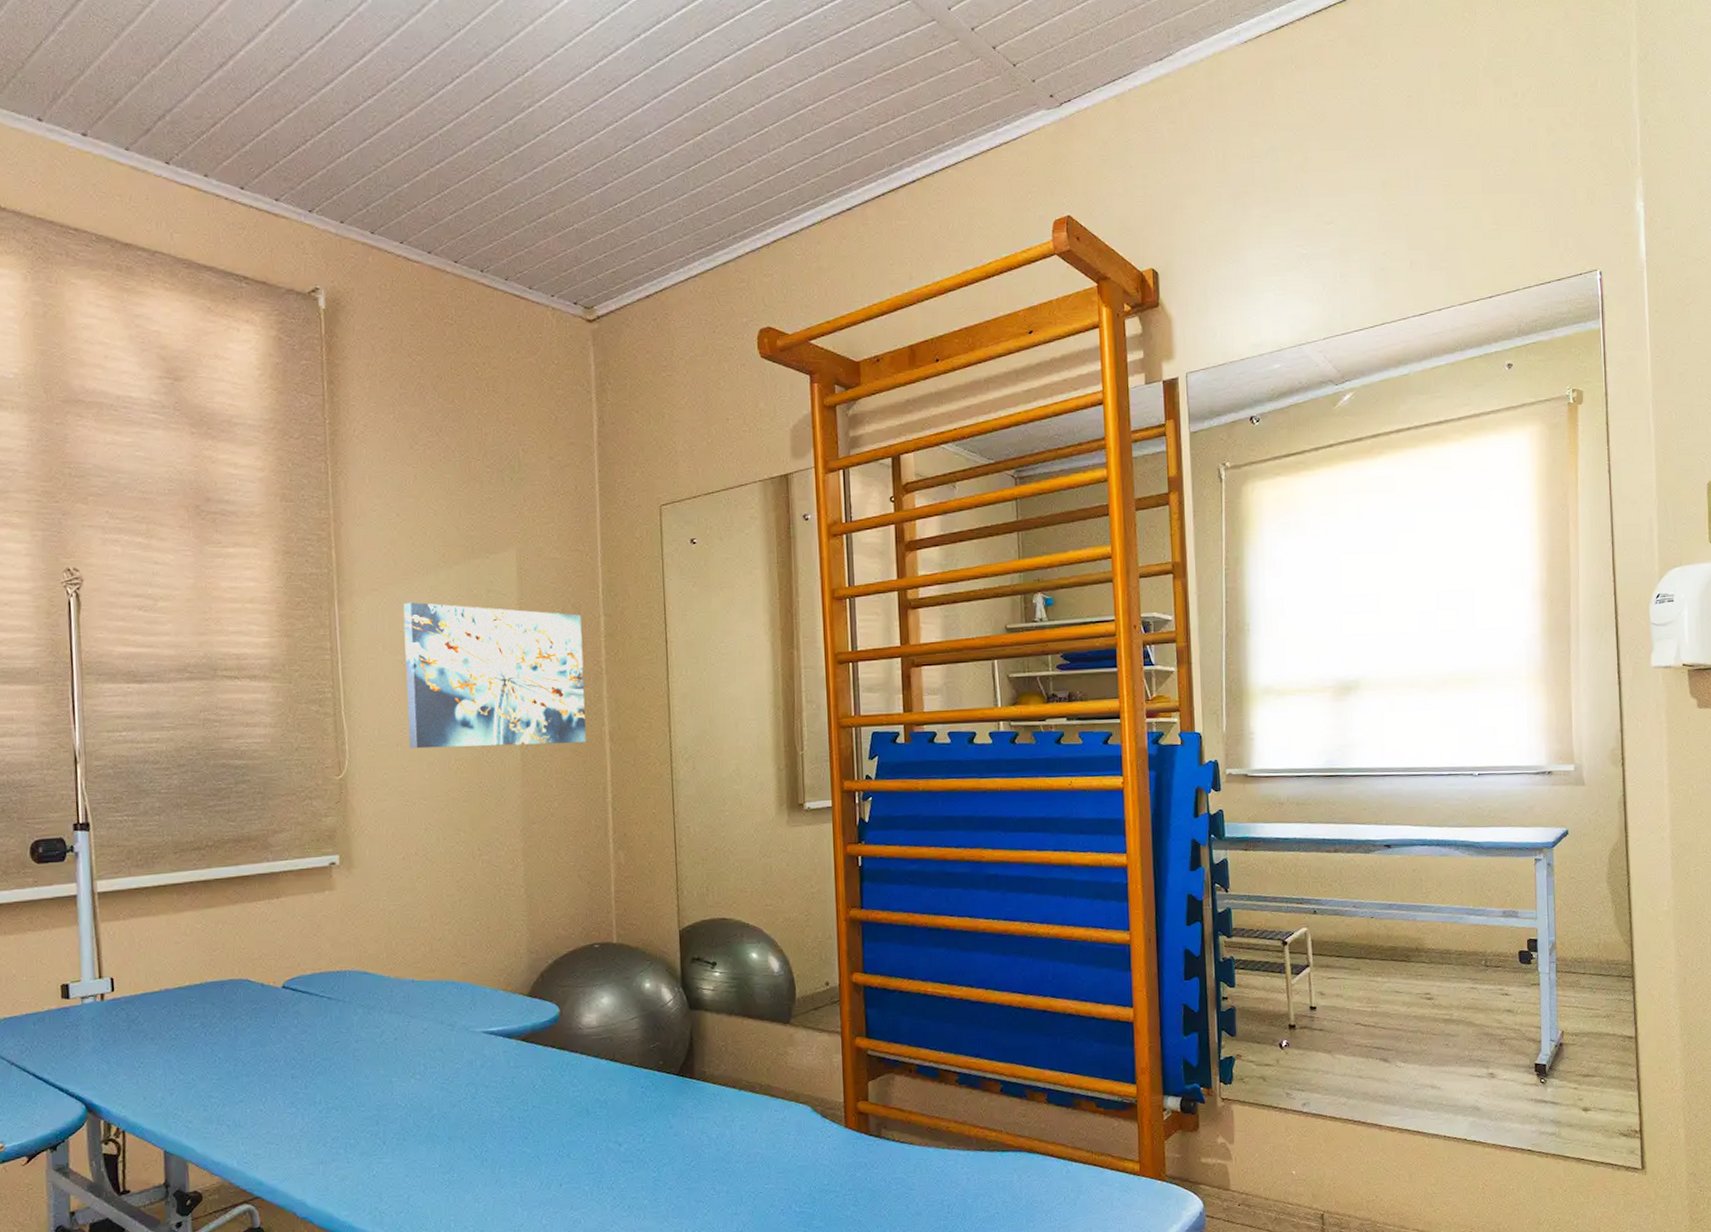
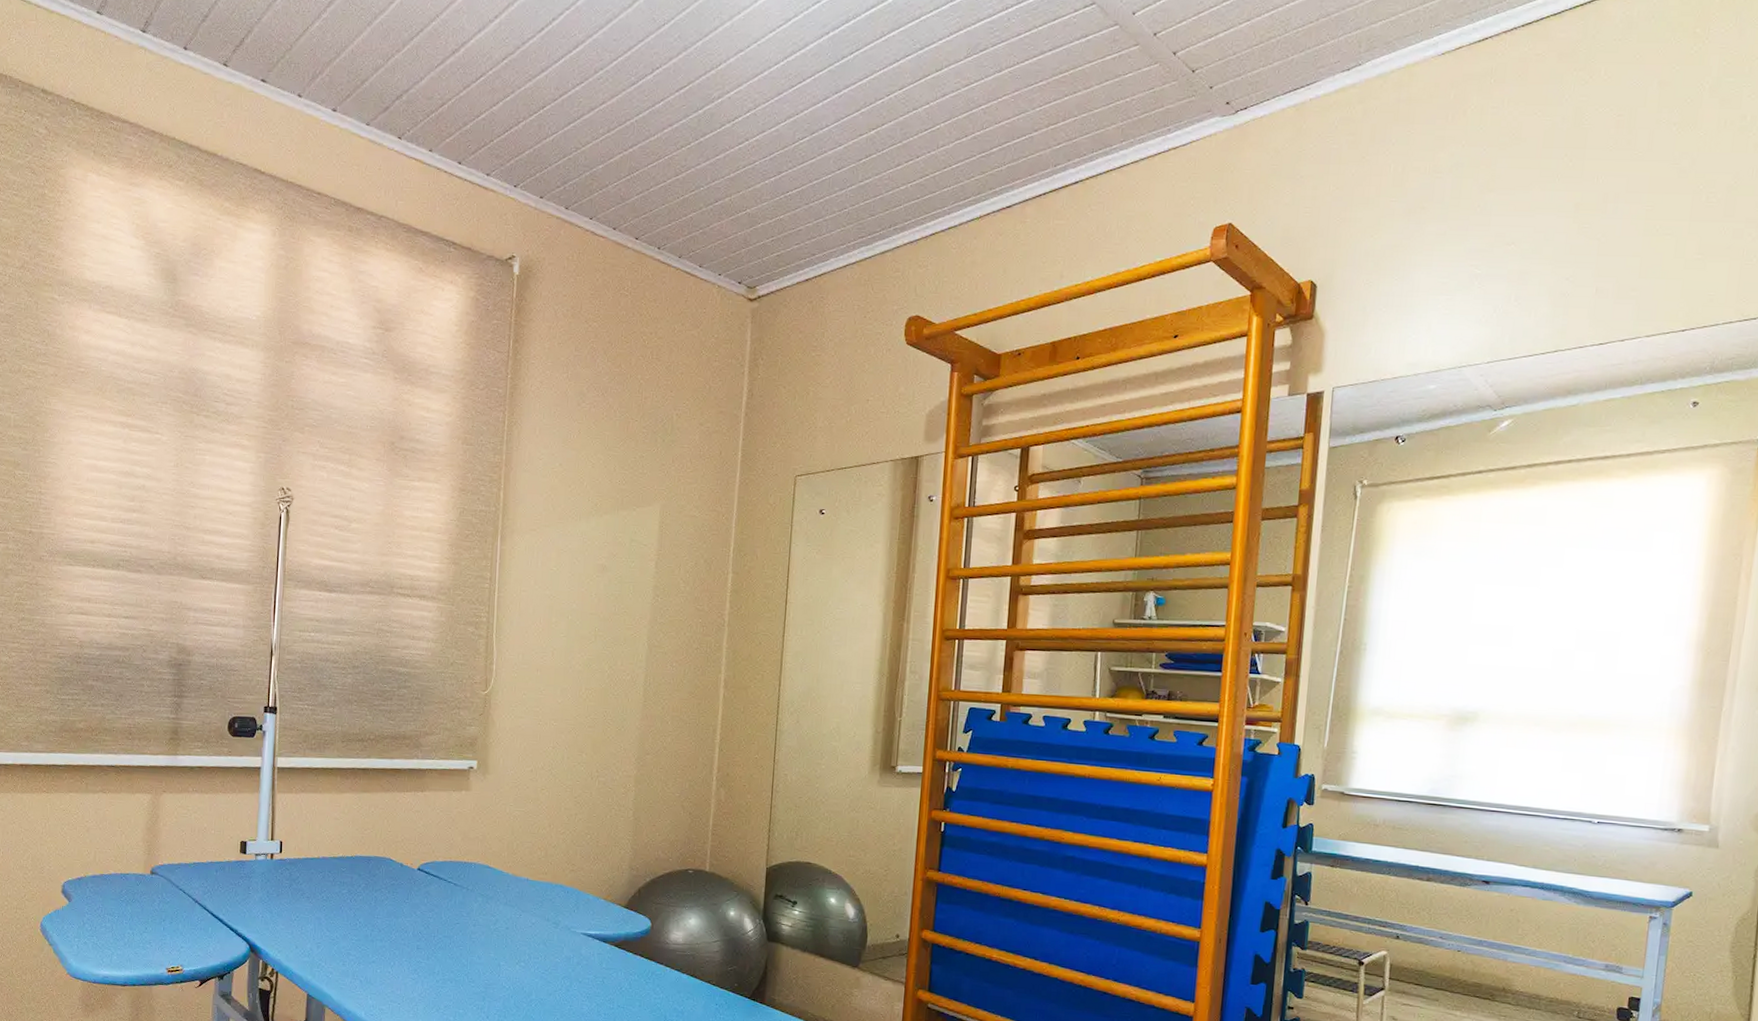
wall art: present [403,602,586,749] -> none [547,543,711,687]

